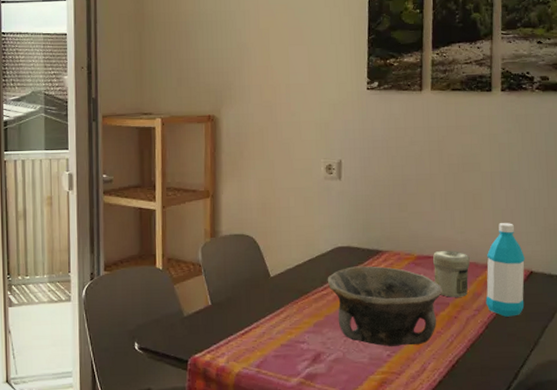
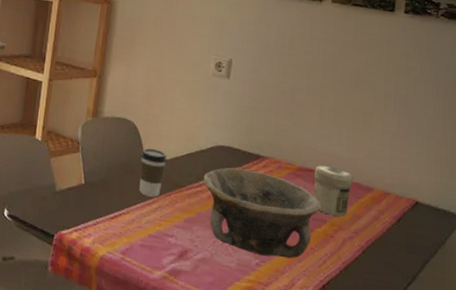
coffee cup: none [262,259,290,307] -> present [139,148,167,197]
water bottle: present [485,223,525,317] -> none [365,147,412,245]

